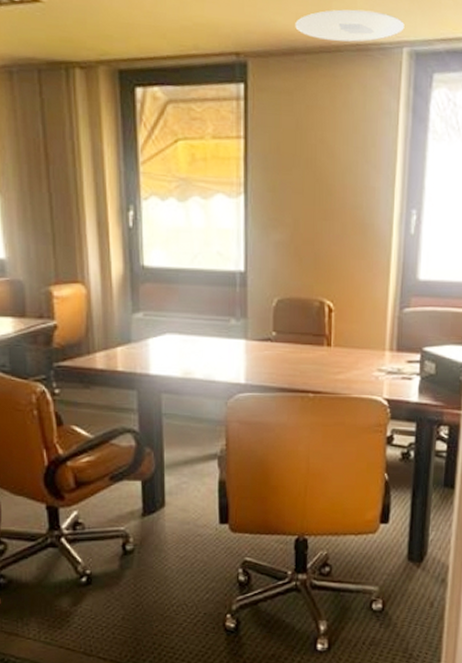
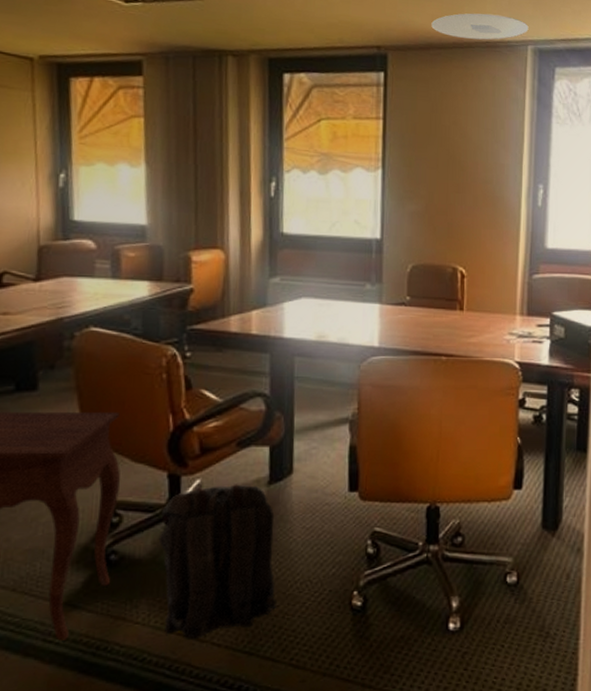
backpack: none [42,516,155,653] -> present [158,484,276,639]

